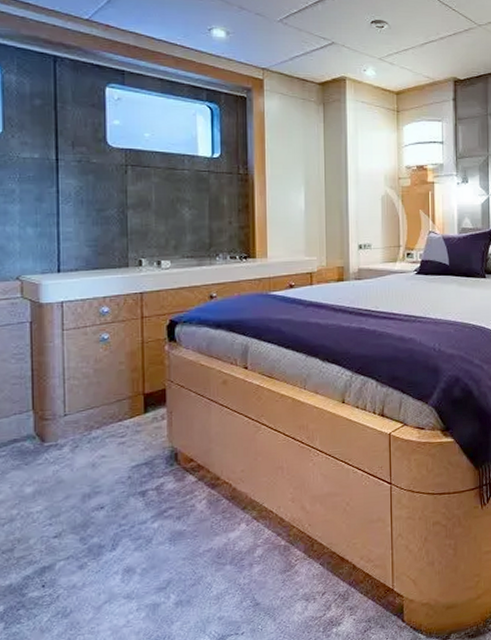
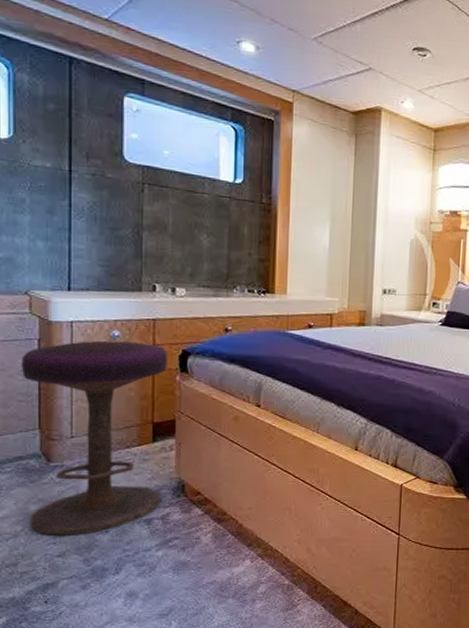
stool: none [13,316,156,517] -> present [20,340,167,535]

